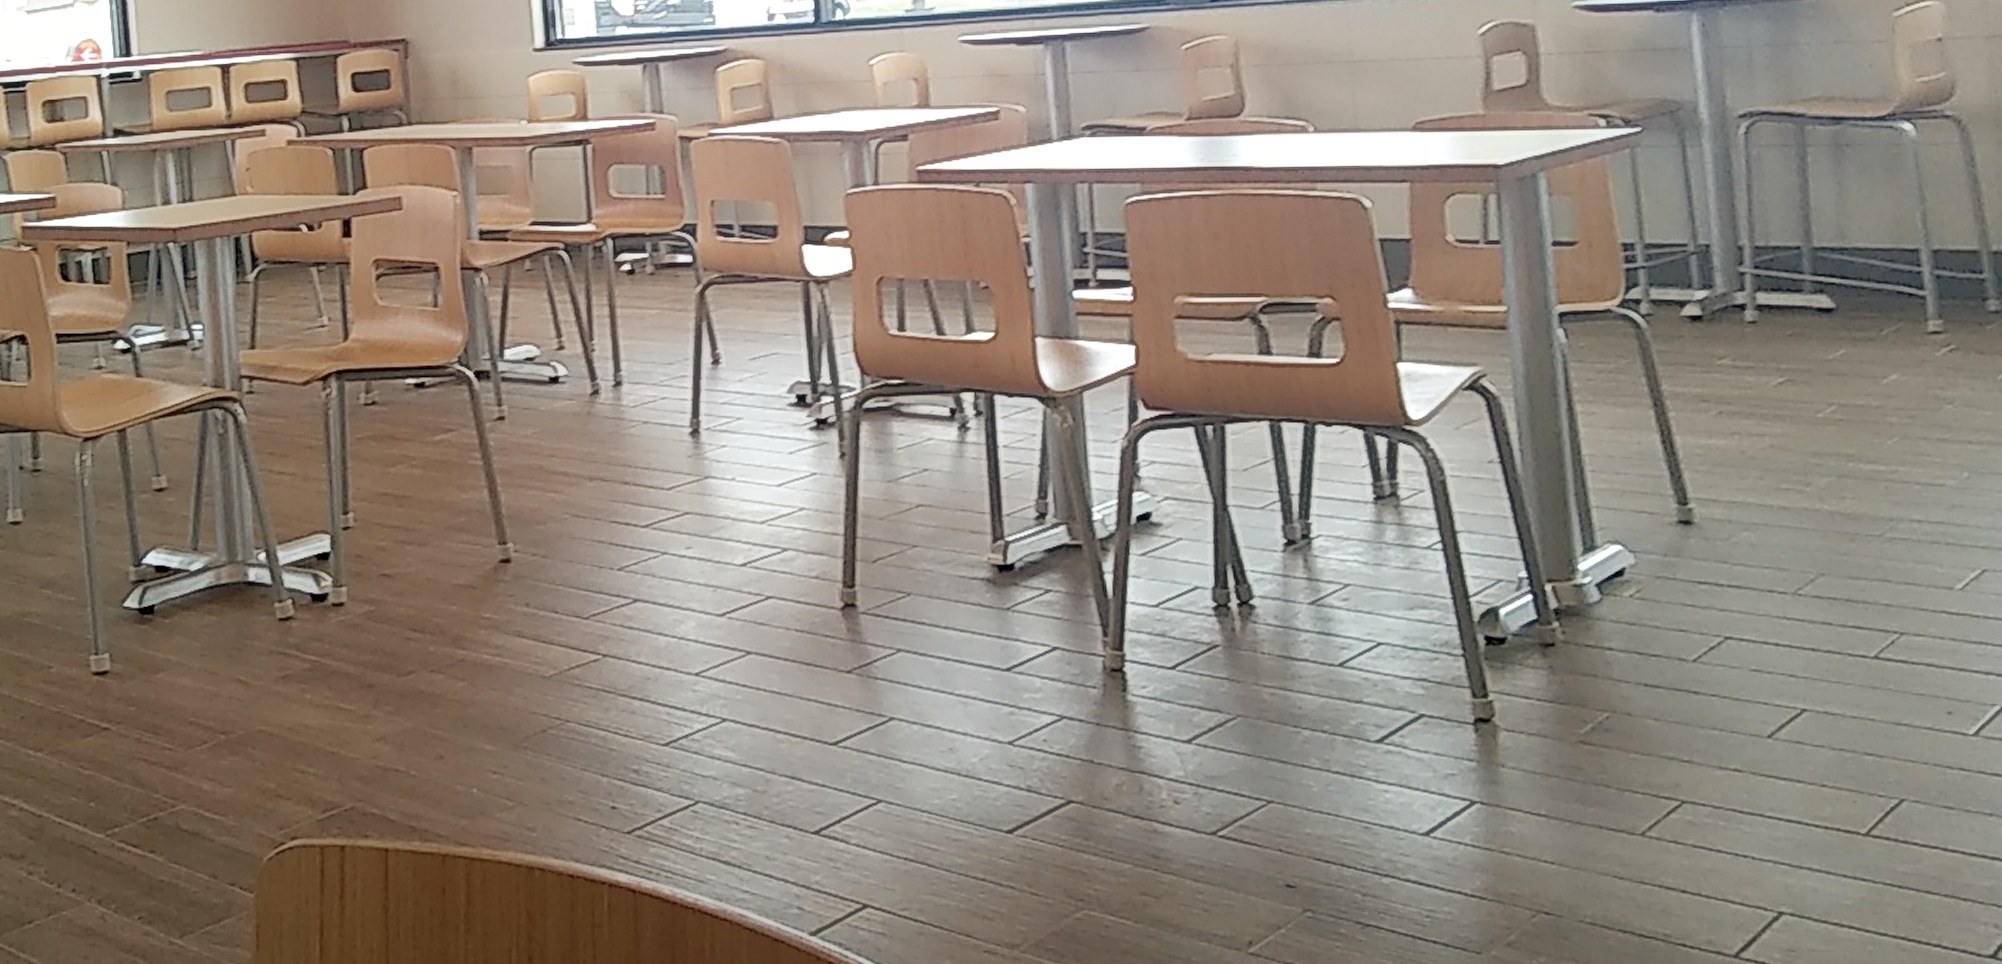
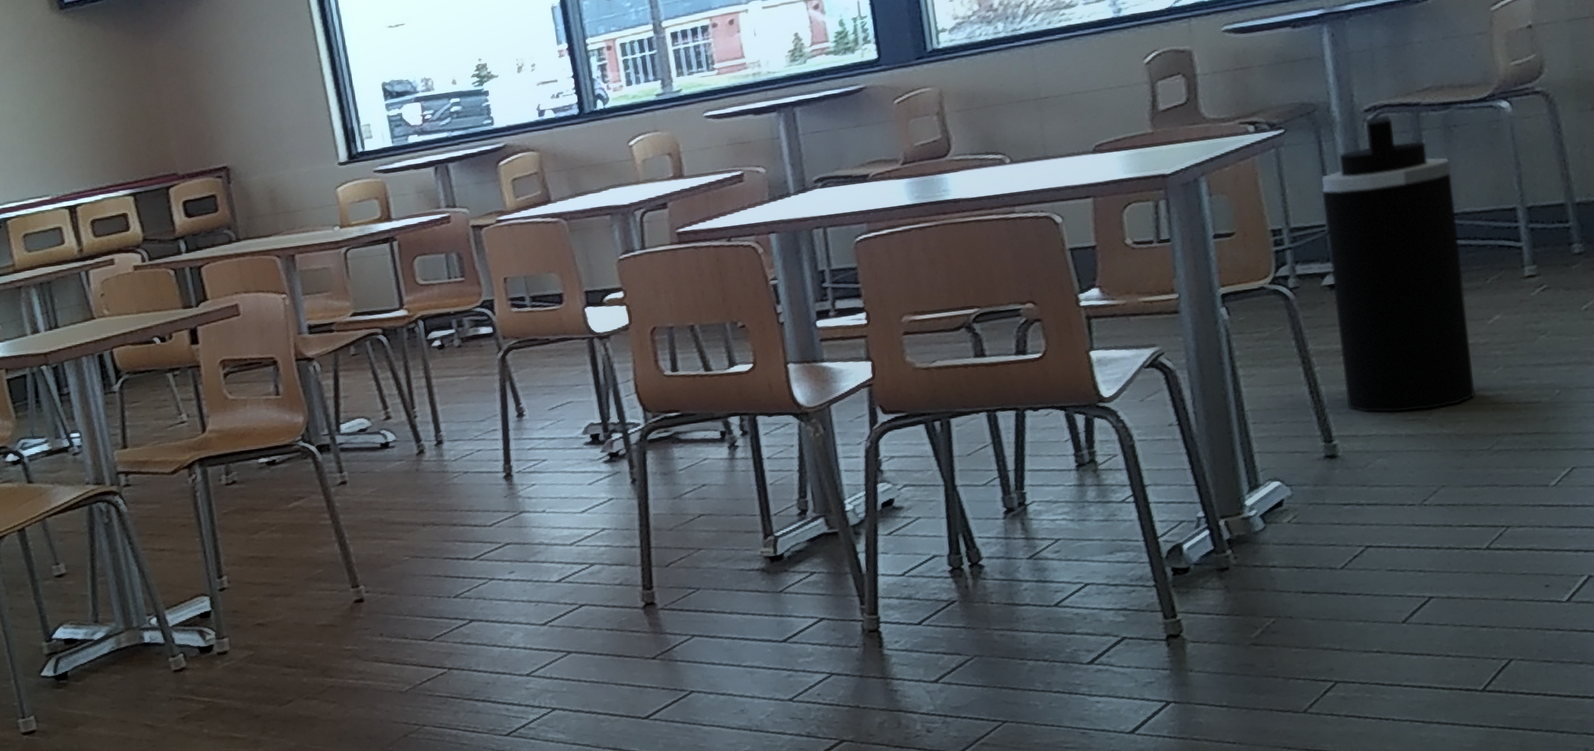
trash can: none [1683,124,1864,478] -> present [1321,115,1475,413]

